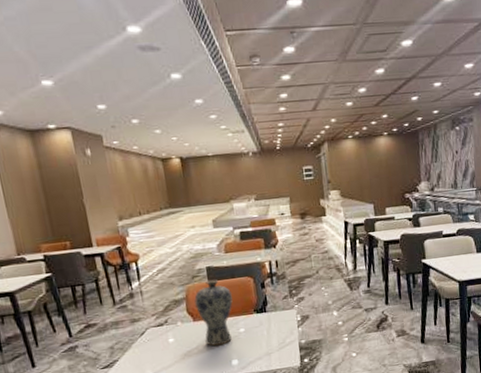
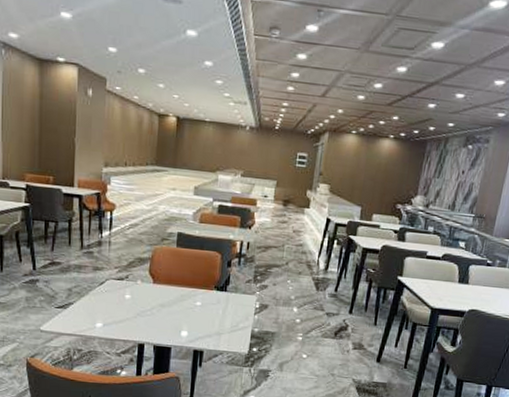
vase: present [194,279,233,347] -> none [157,246,197,314]

